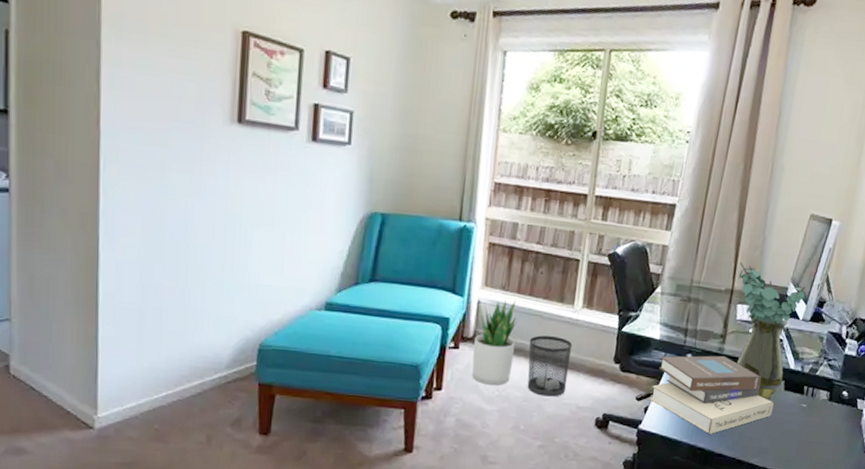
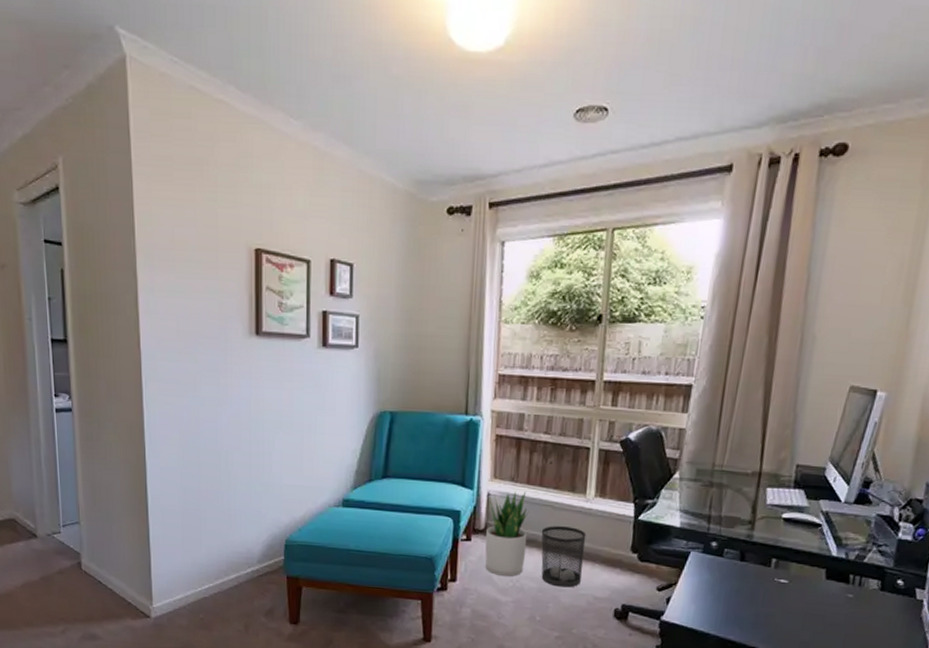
books: present [650,355,774,434] -> none [672,543,814,626]
vase: present [736,261,806,400] -> none [766,442,847,590]

